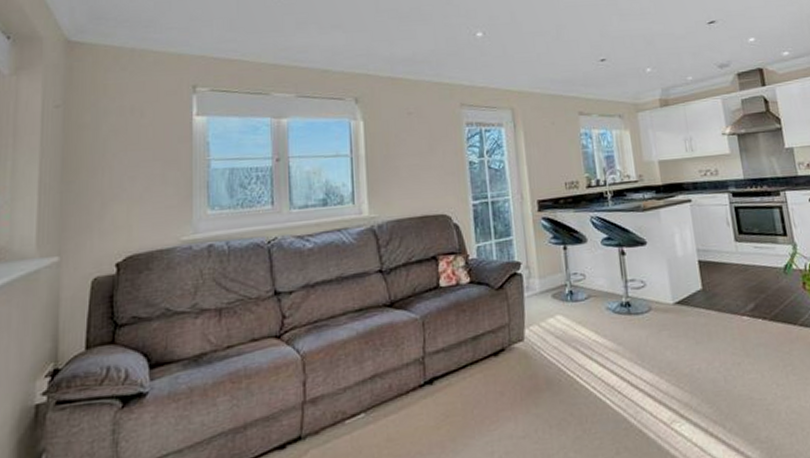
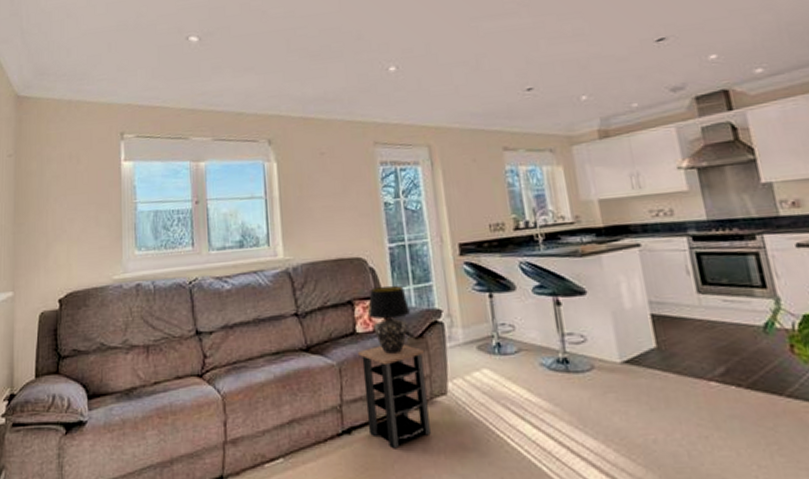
side table: none [441,296,508,396] -> present [358,344,431,449]
table lamp: none [452,240,491,306] -> present [368,285,410,354]

